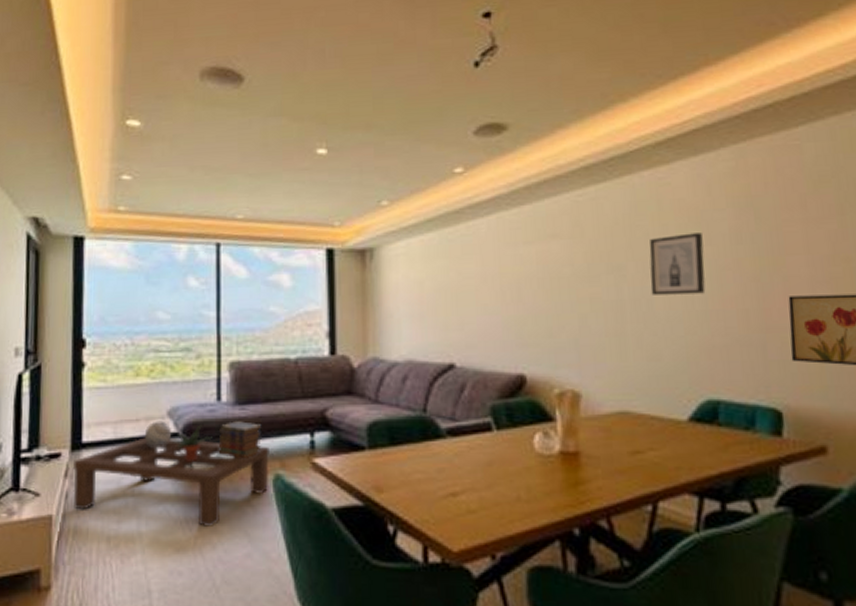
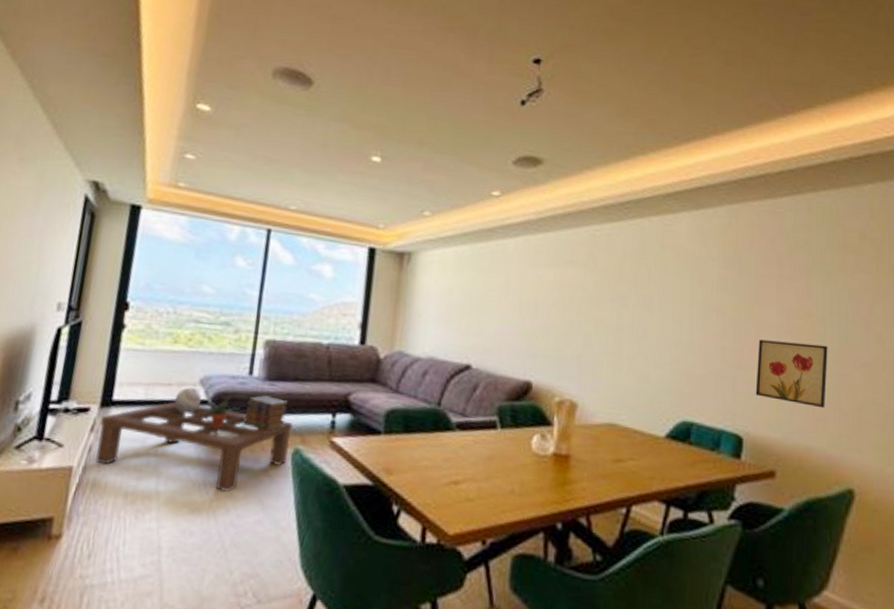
wall art: present [649,233,706,295] -> none [647,275,695,329]

